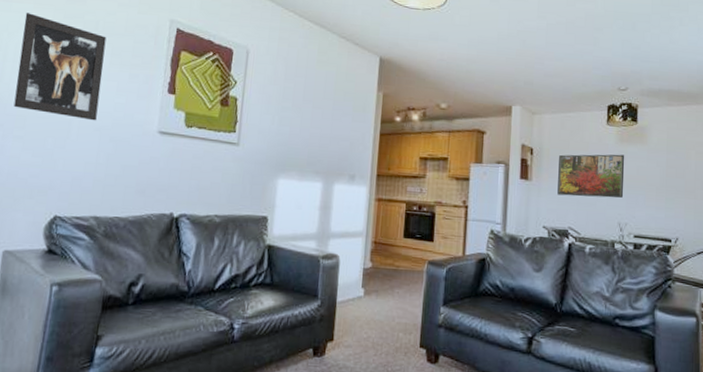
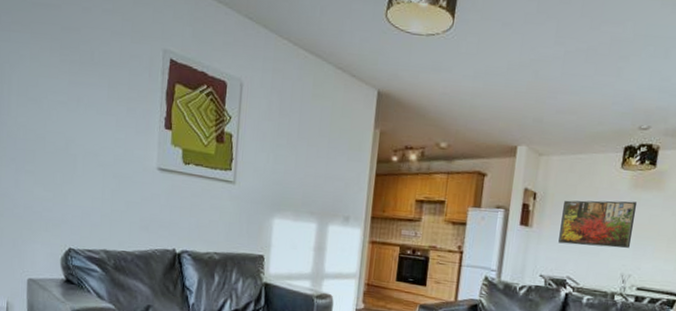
wall art: present [13,13,107,121] -> none [22,43,102,157]

